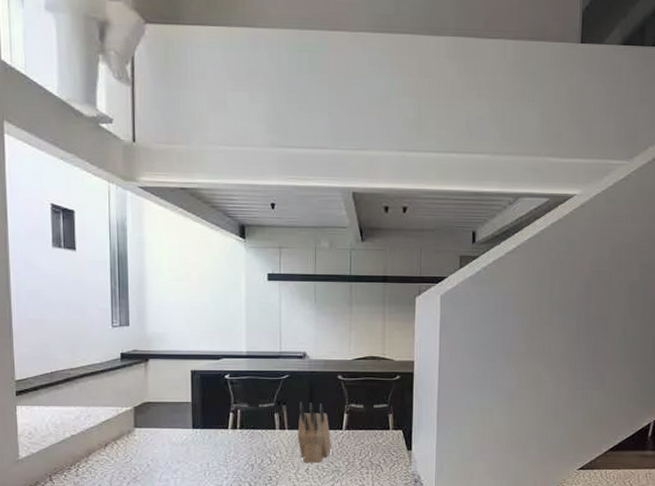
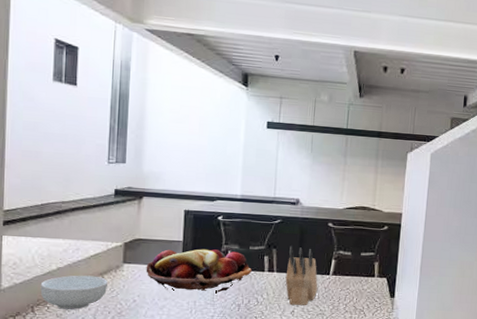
cereal bowl: none [56,442,122,477] -> present [40,275,109,310]
fruit basket: none [157,409,263,453] -> present [146,249,252,293]

